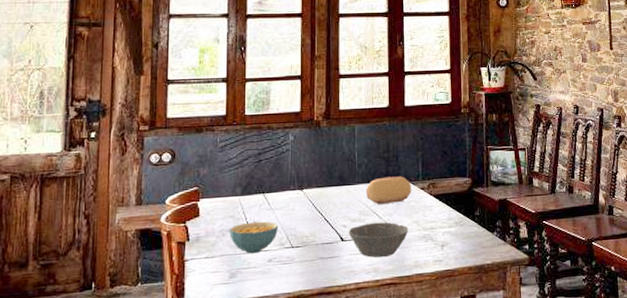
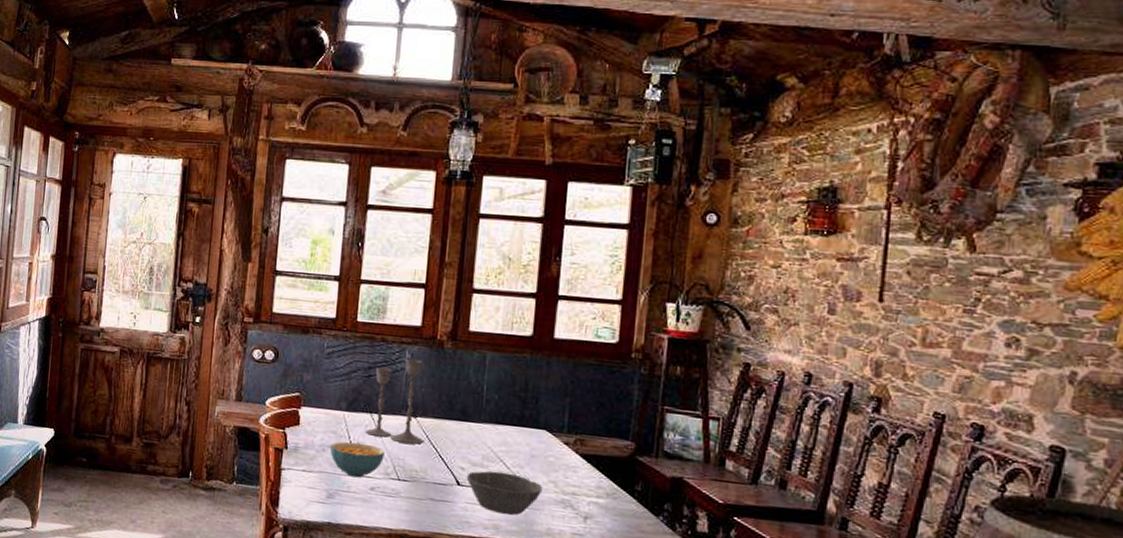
candlestick: none [260,140,311,214] -> present [365,358,425,445]
bread loaf: present [366,176,411,204] -> none [493,420,552,455]

